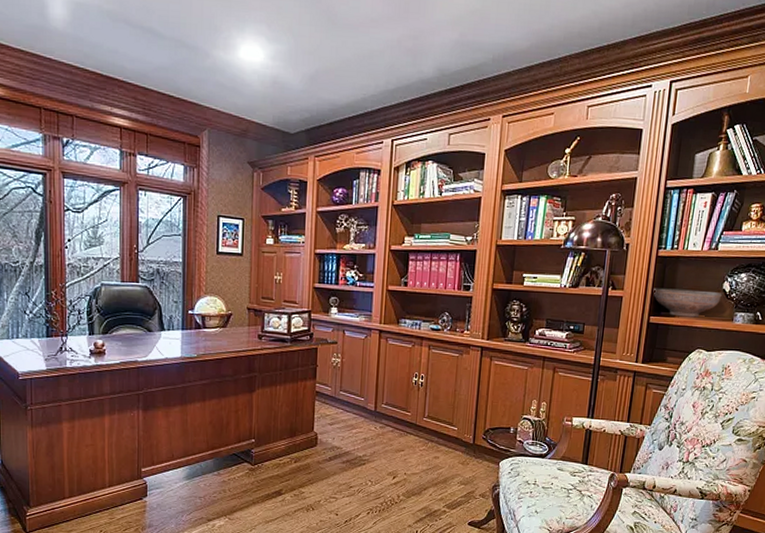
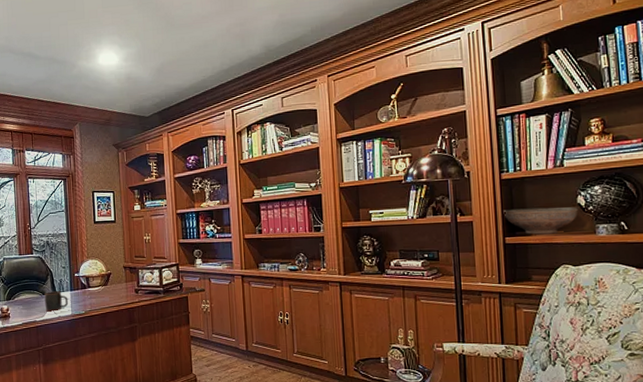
mug: none [149,328,179,352] -> present [44,291,69,312]

